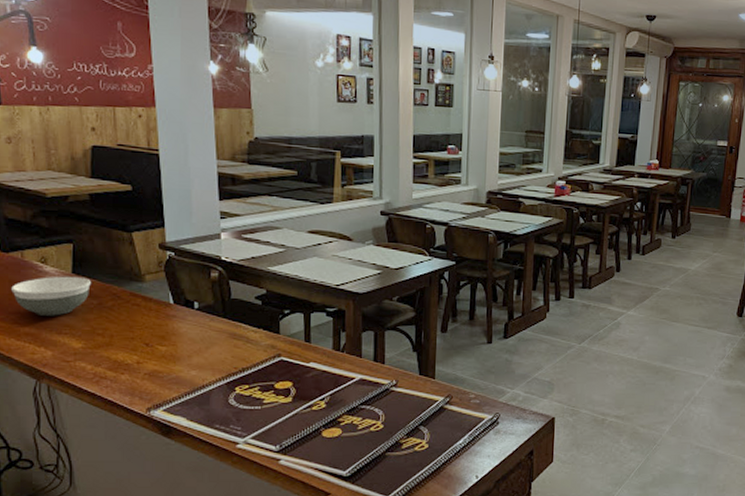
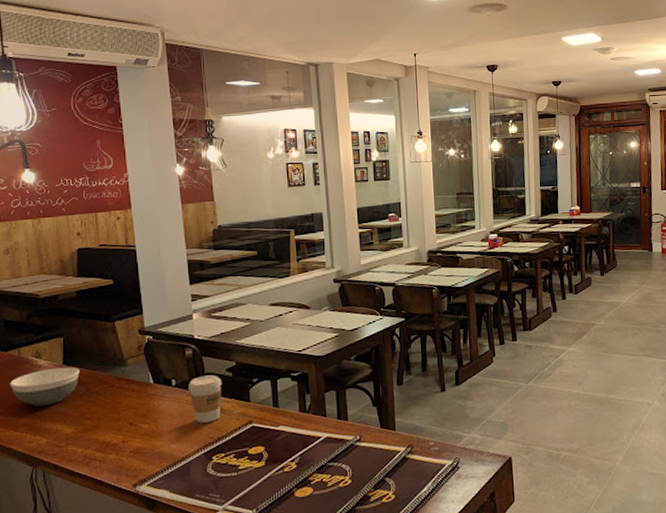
coffee cup: none [213,301,250,351] -> present [189,375,222,423]

